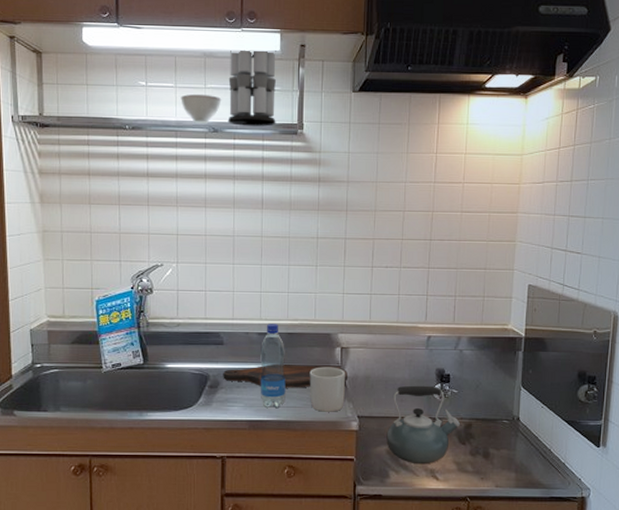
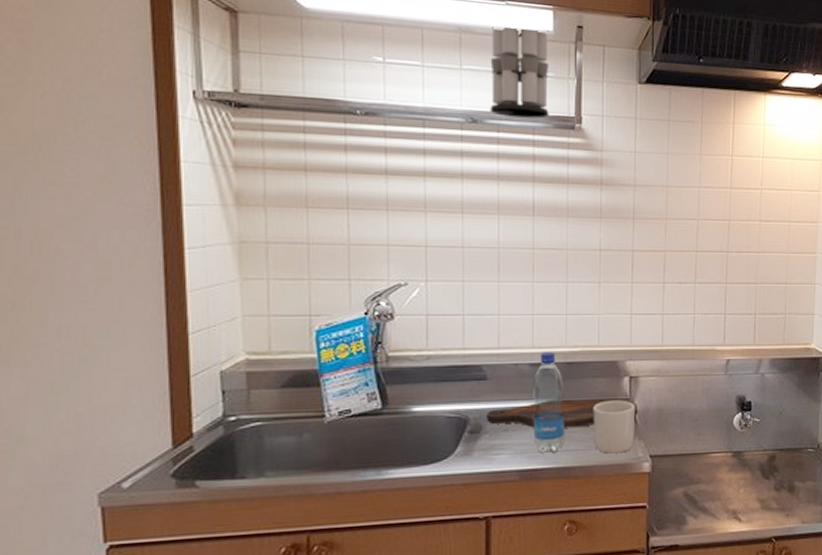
bowl: present [180,93,222,124] -> none [429,75,482,112]
kettle: present [386,385,461,465] -> none [683,415,764,506]

